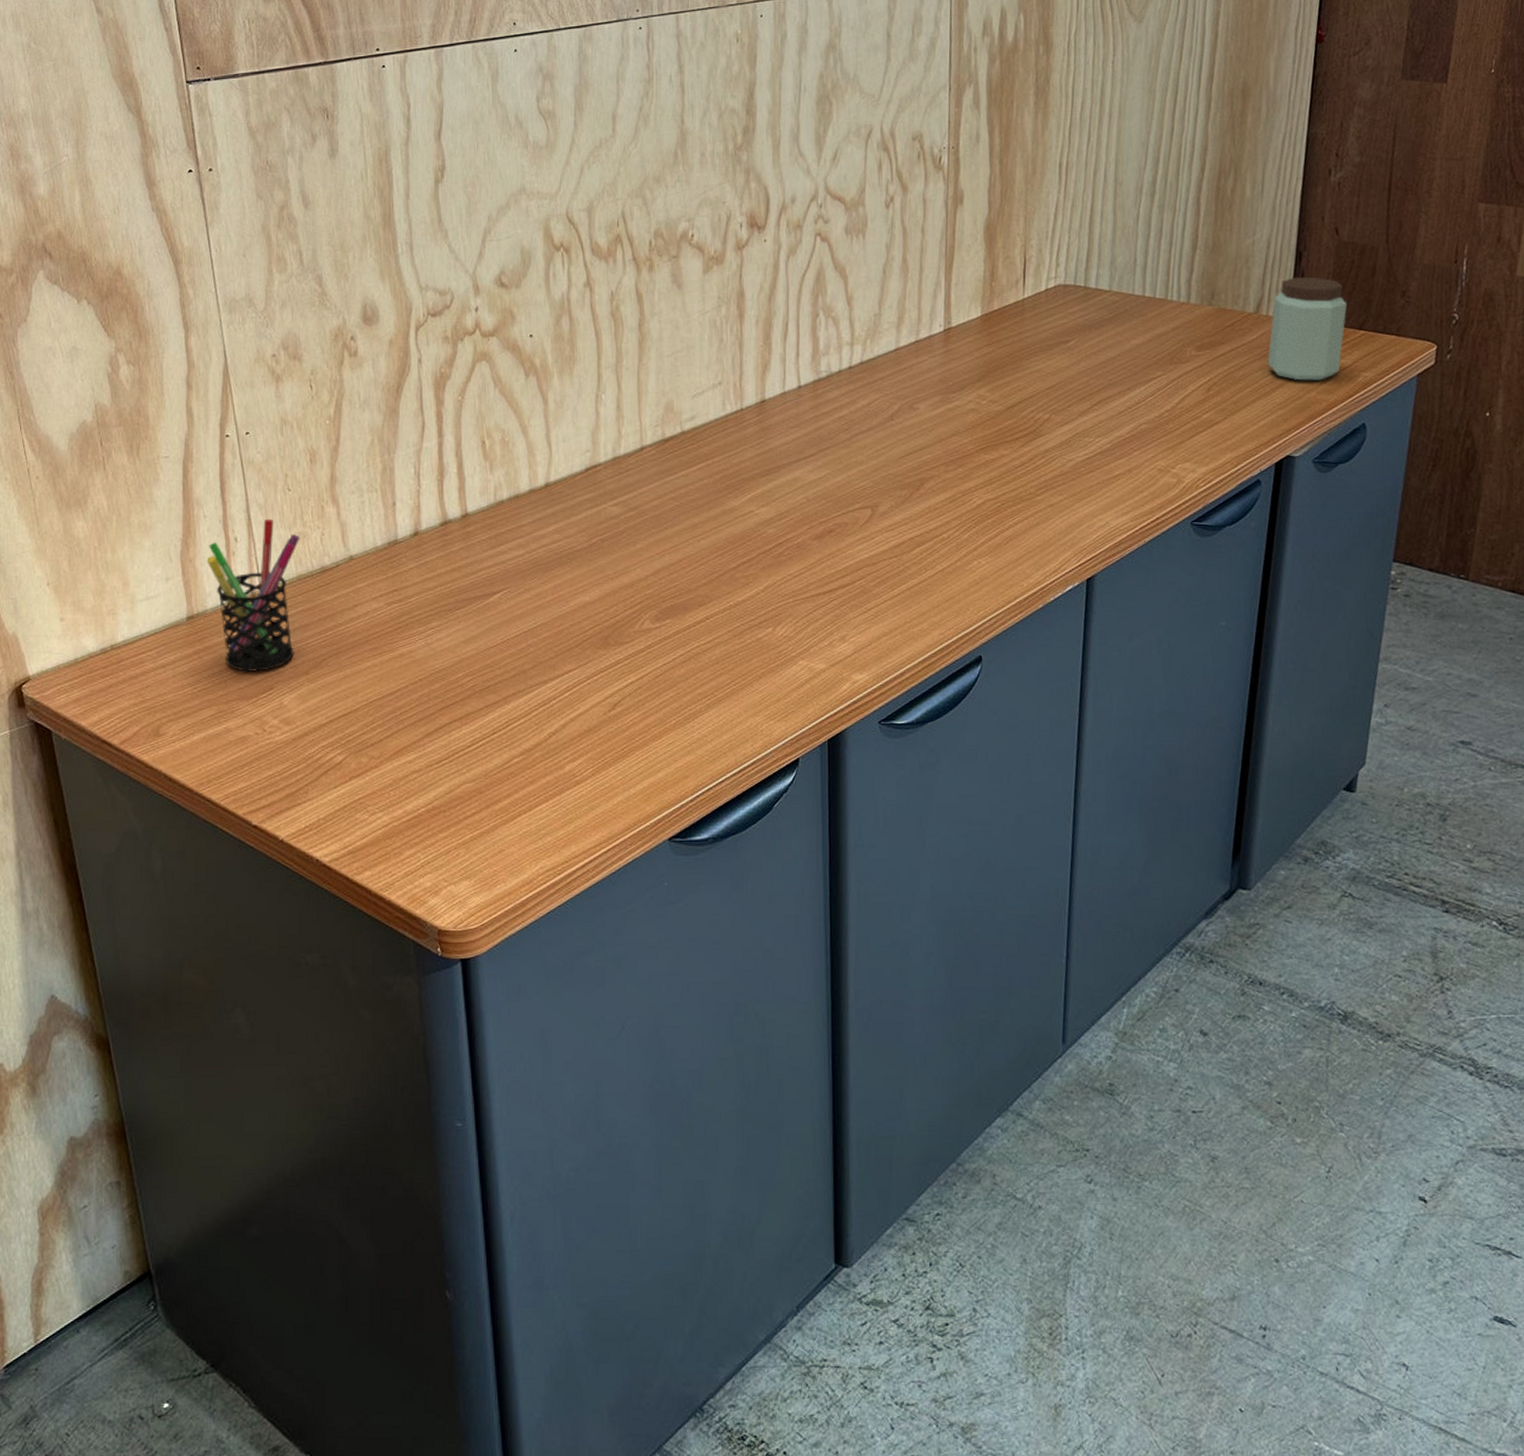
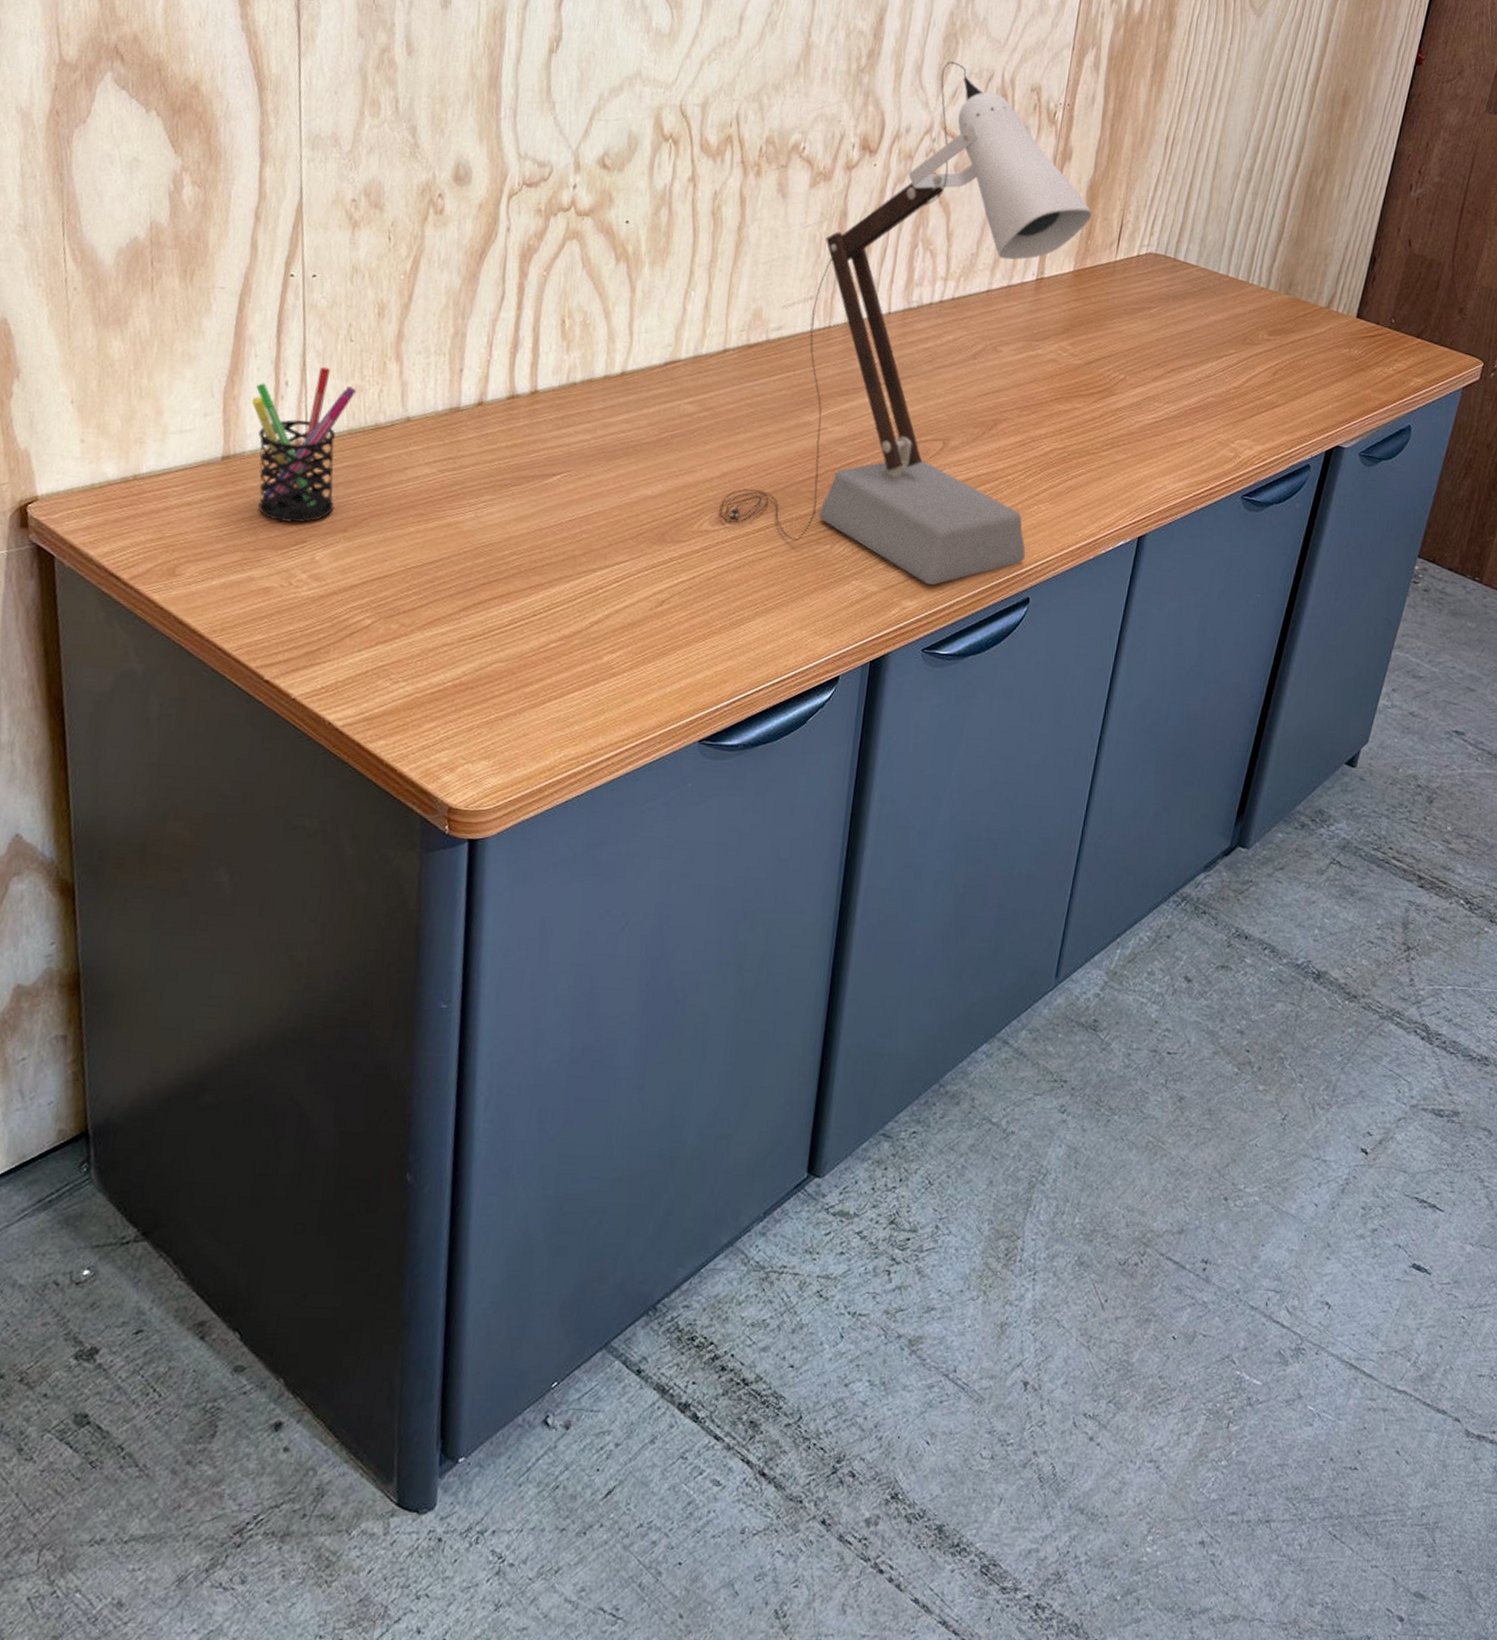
desk lamp: none [658,124,993,655] -> present [719,61,1092,585]
peanut butter: present [1268,277,1348,381] -> none [1332,280,1410,380]

